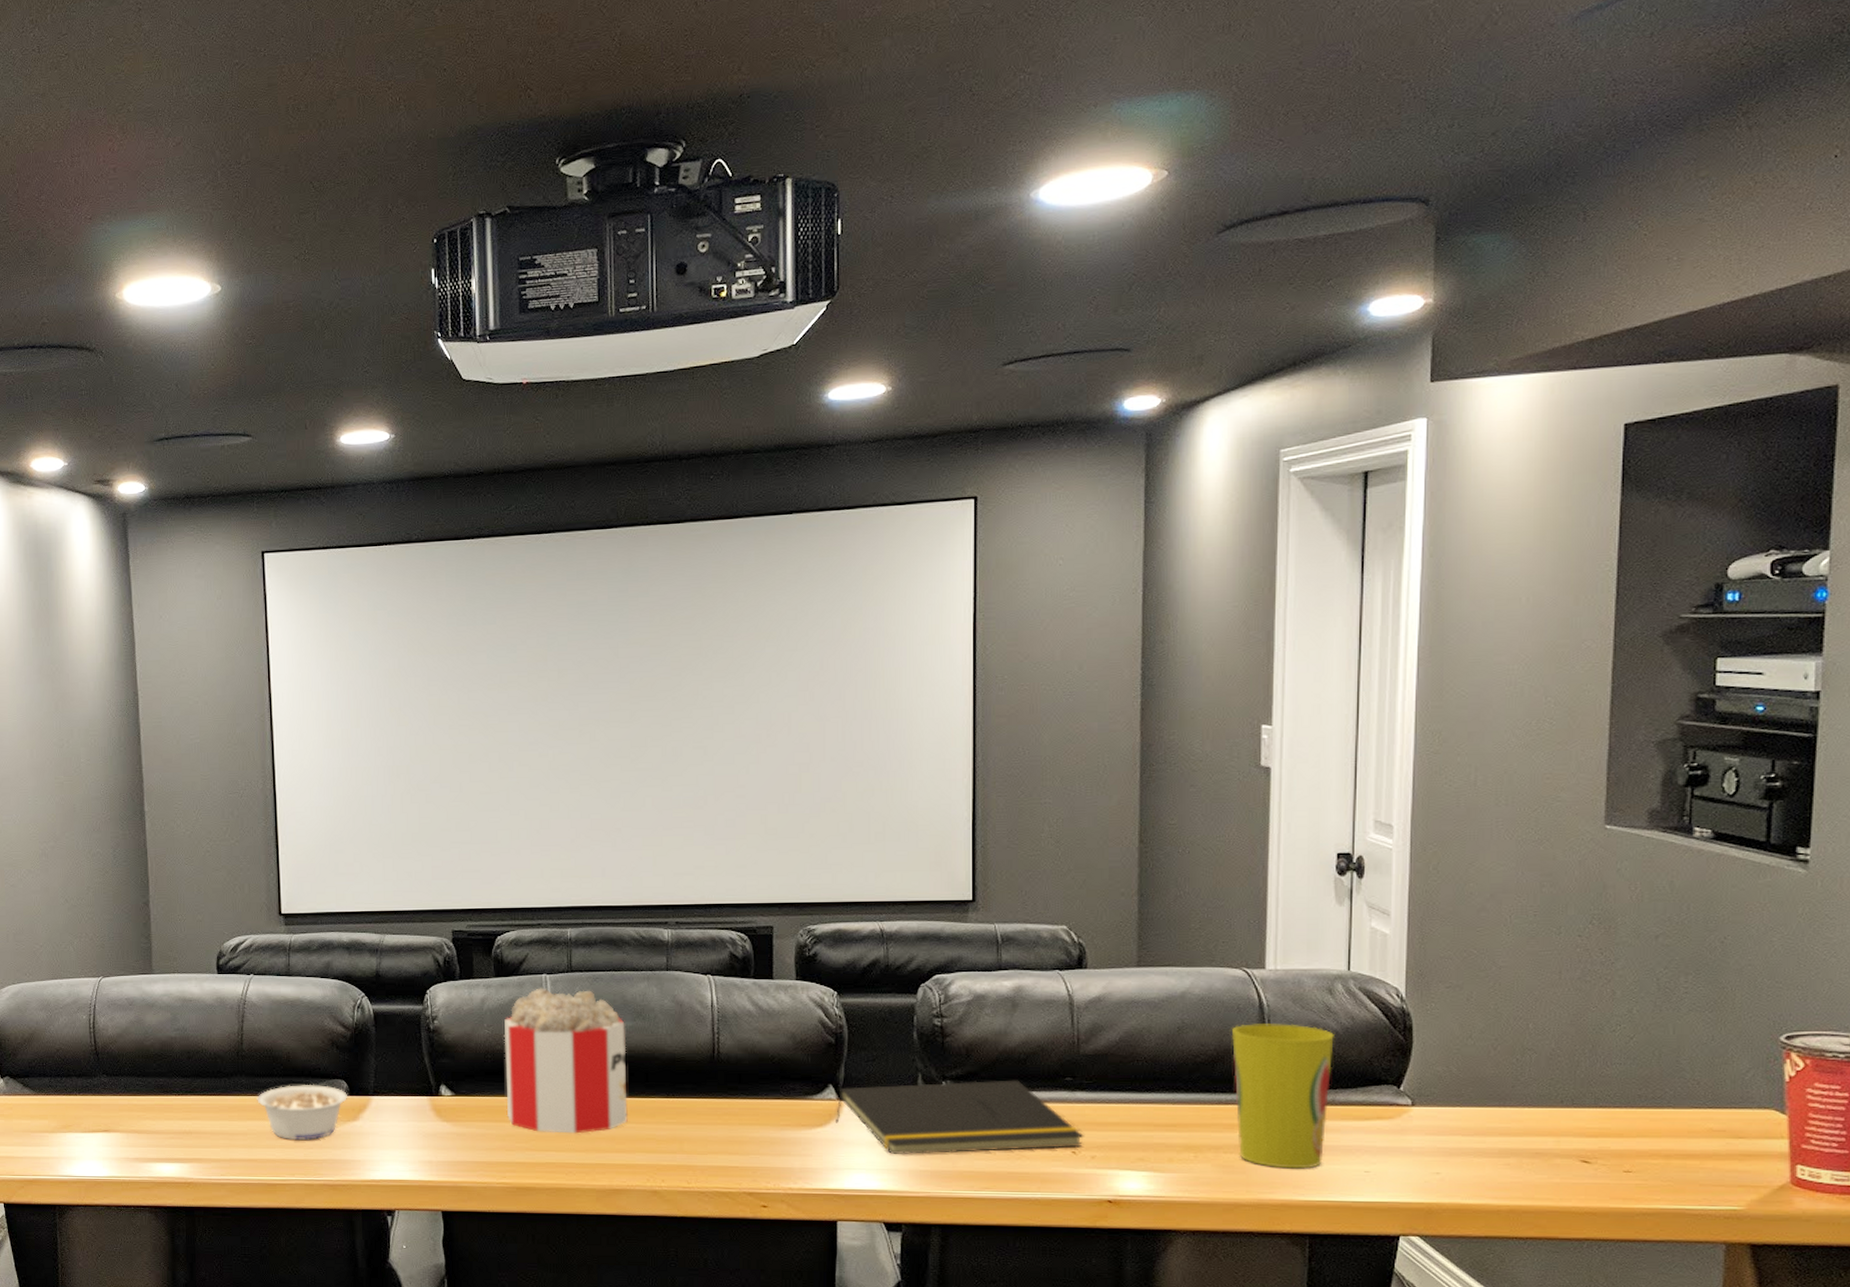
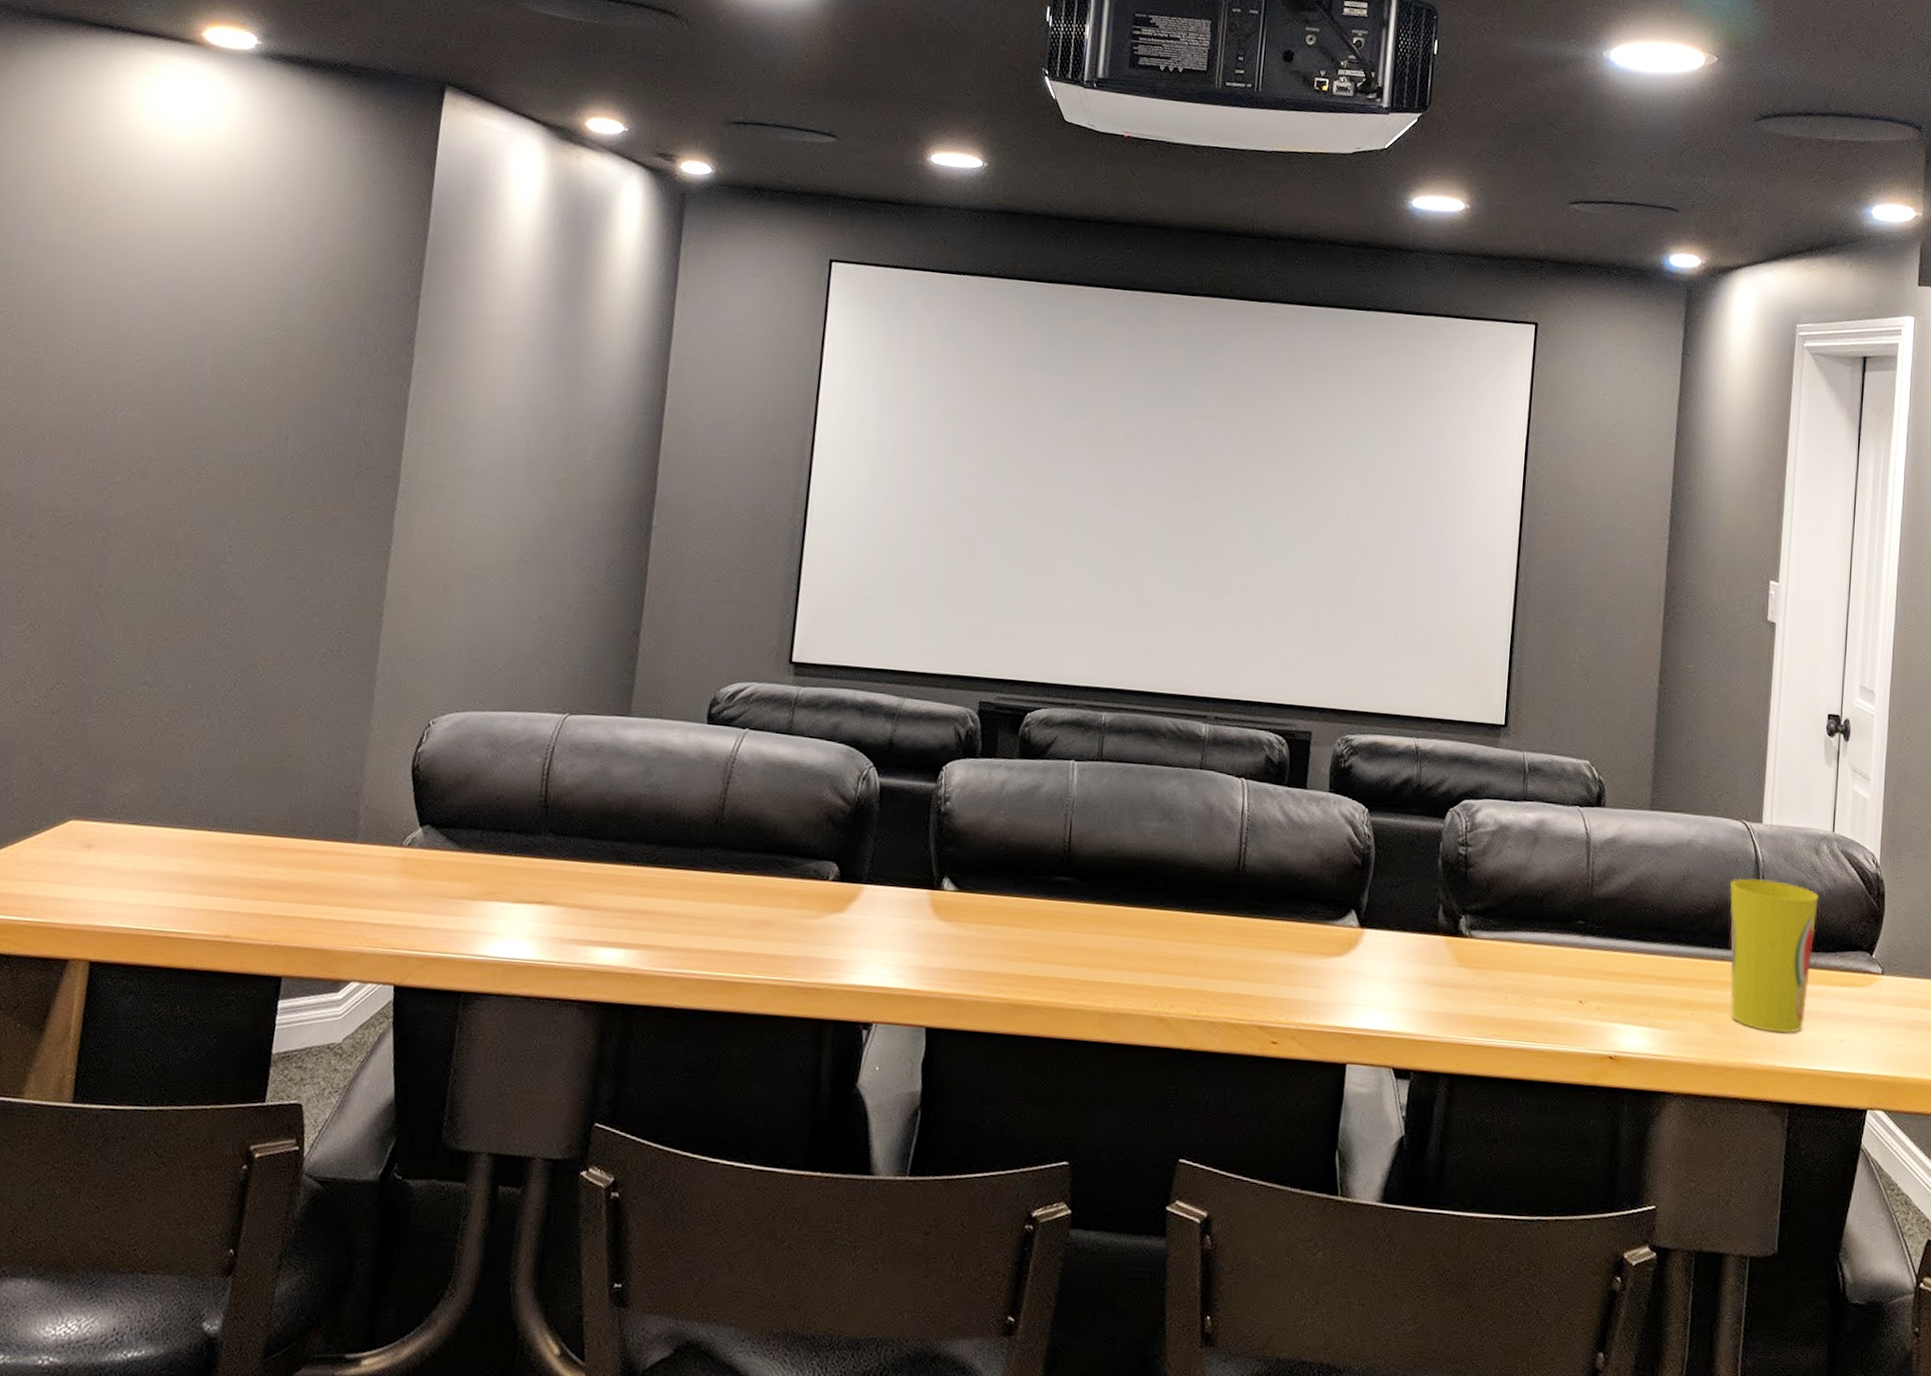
legume: present [257,1084,348,1140] -> none [730,863,838,932]
popcorn: present [504,988,628,1134] -> none [1012,775,1151,946]
notepad: present [835,1080,1084,1154] -> none [1353,914,1591,997]

